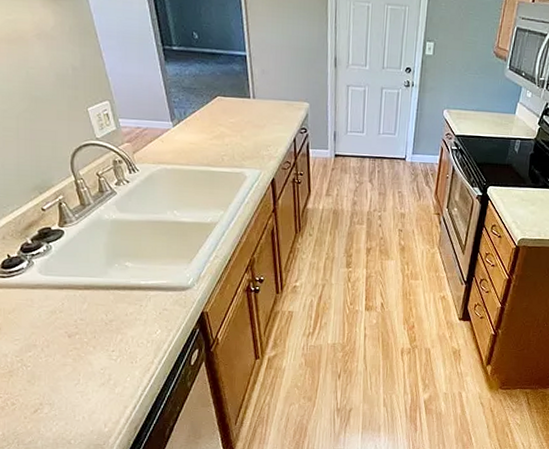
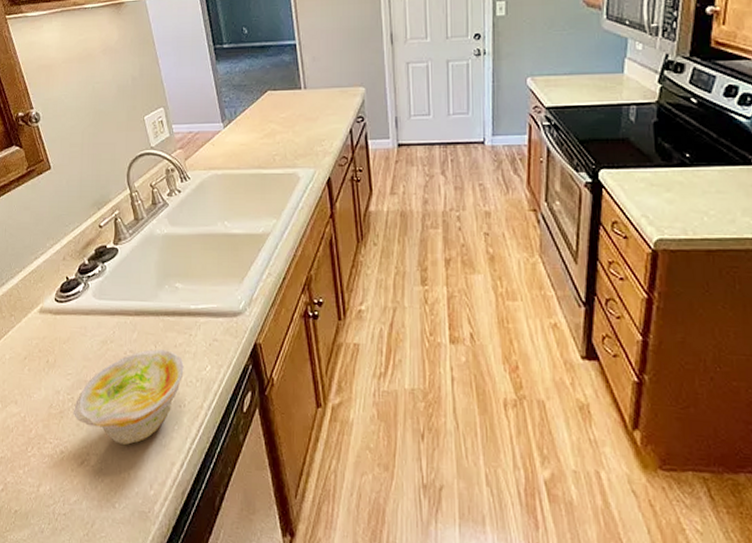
bowl: none [23,318,135,395] -> present [73,349,184,445]

